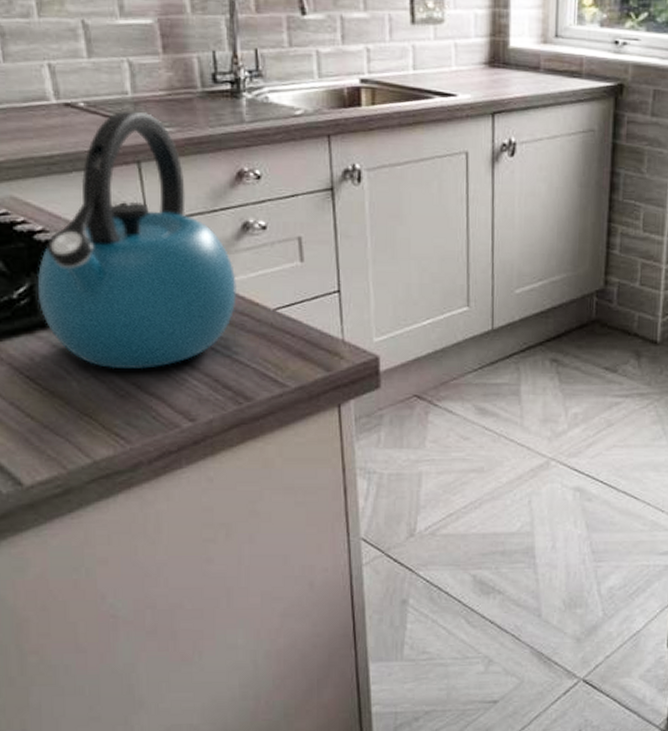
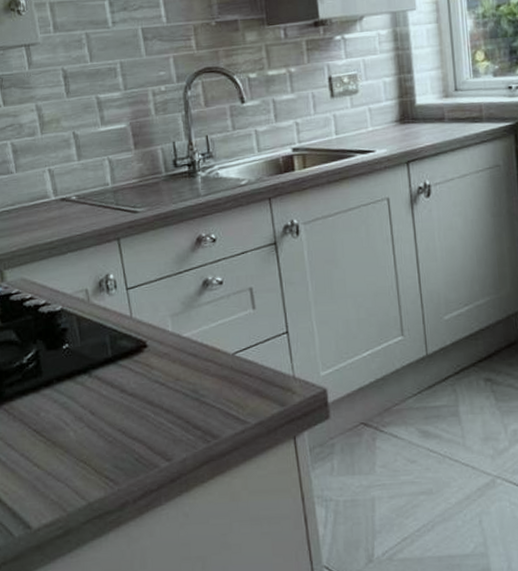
kettle: present [37,111,237,370] -> none [41,198,201,419]

